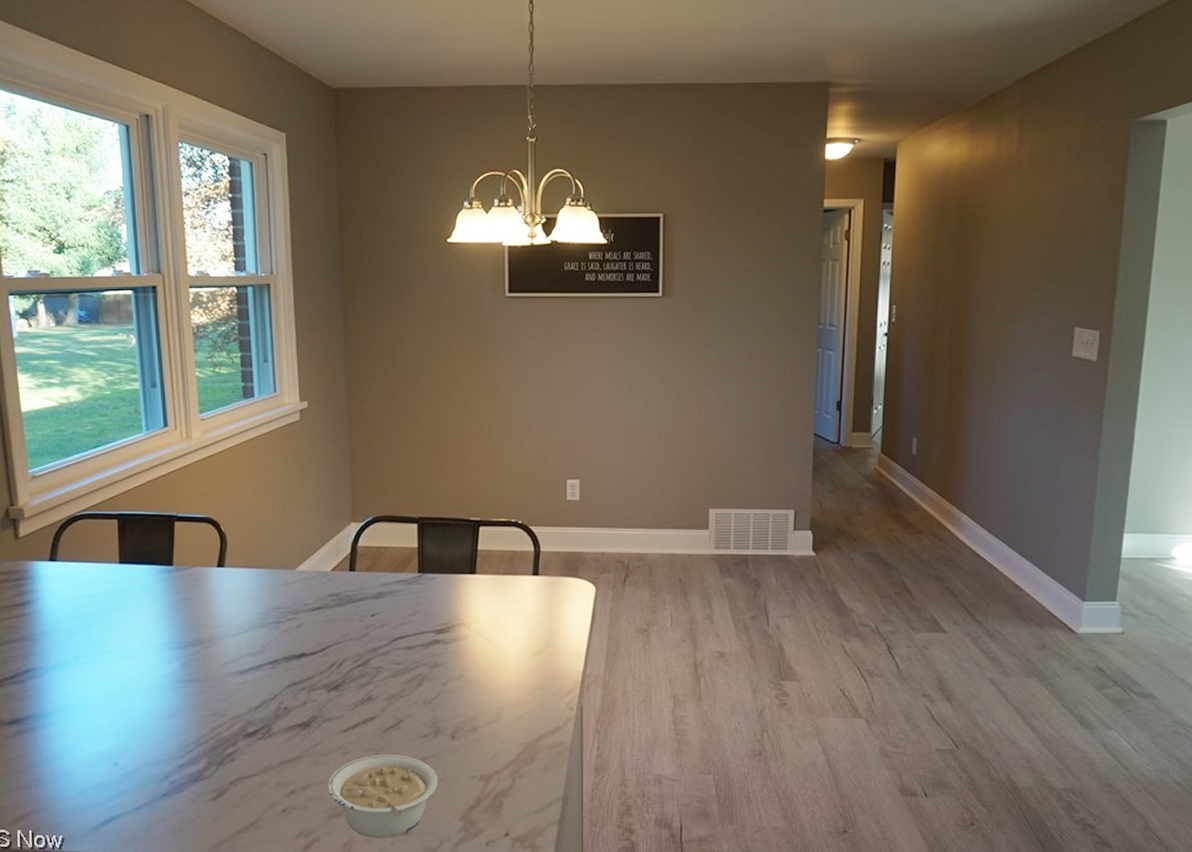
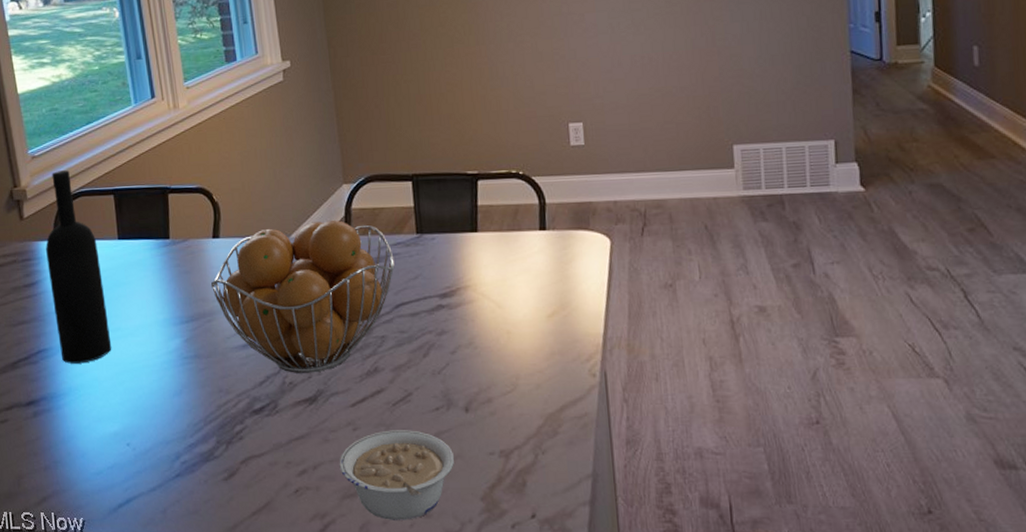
wine bottle: none [41,492,105,684] -> present [46,170,112,364]
fruit basket: none [212,557,395,699] -> present [210,220,395,373]

